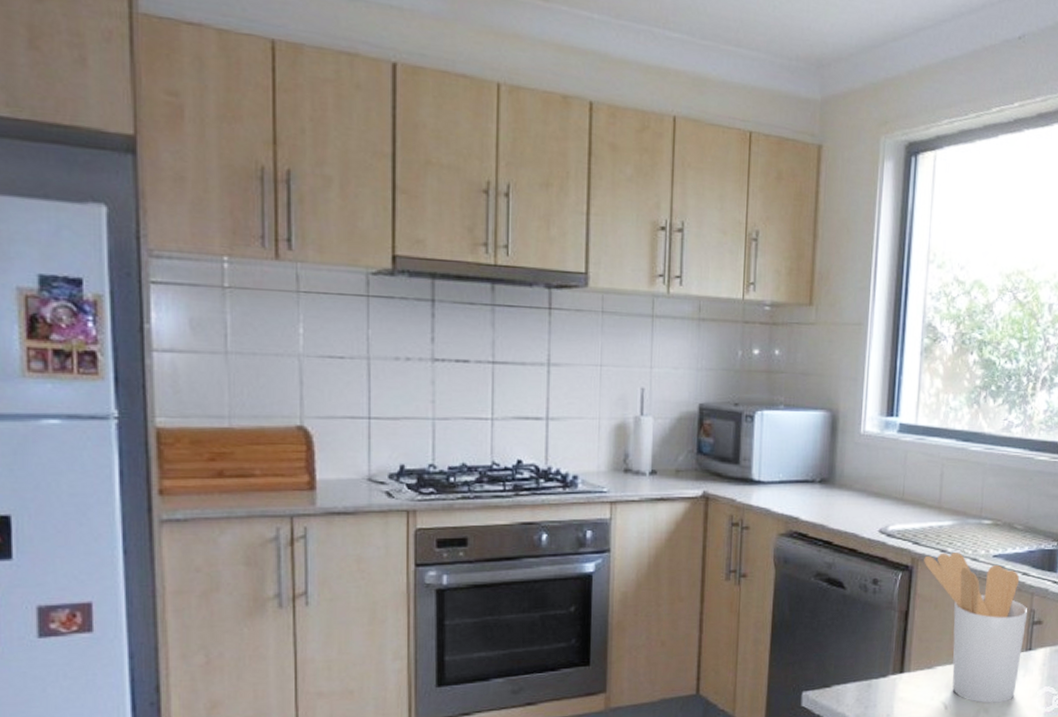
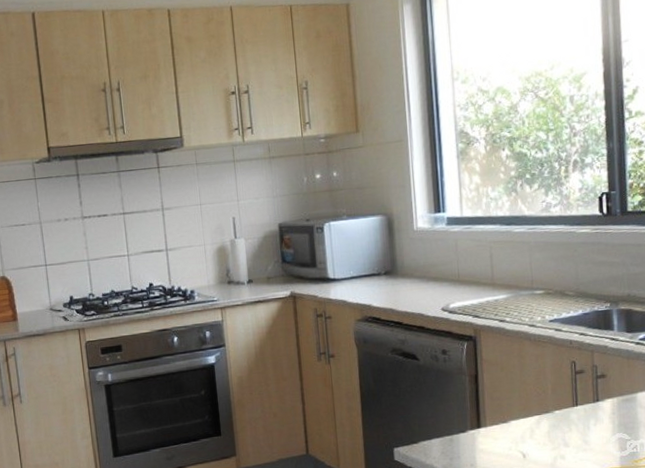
utensil holder: present [924,553,1028,703] -> none [485,321,591,451]

